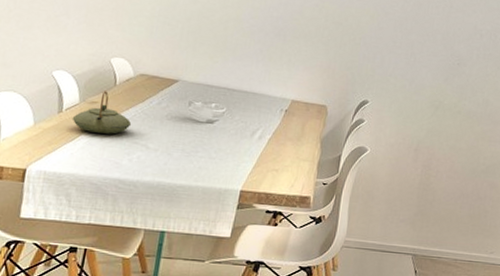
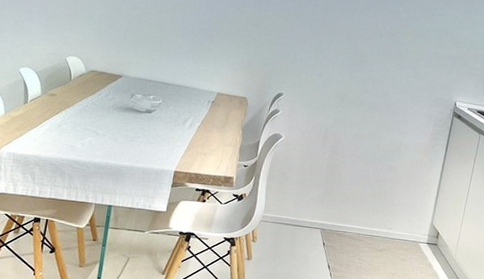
teapot: present [72,91,132,134] -> none [35,85,84,122]

